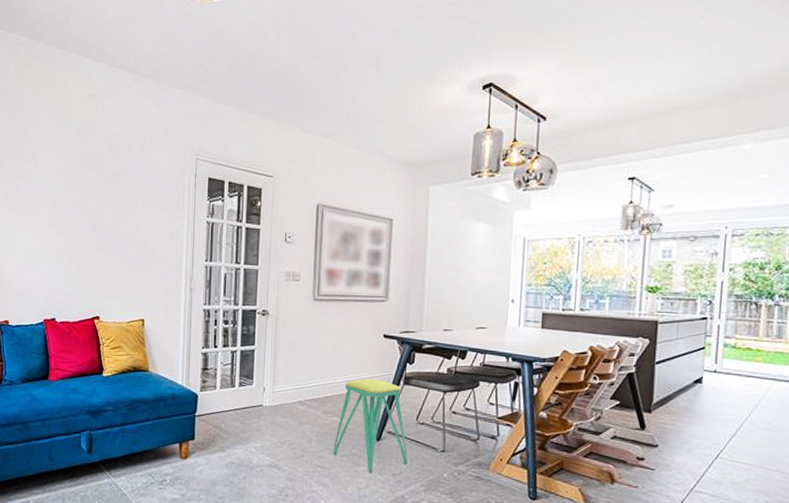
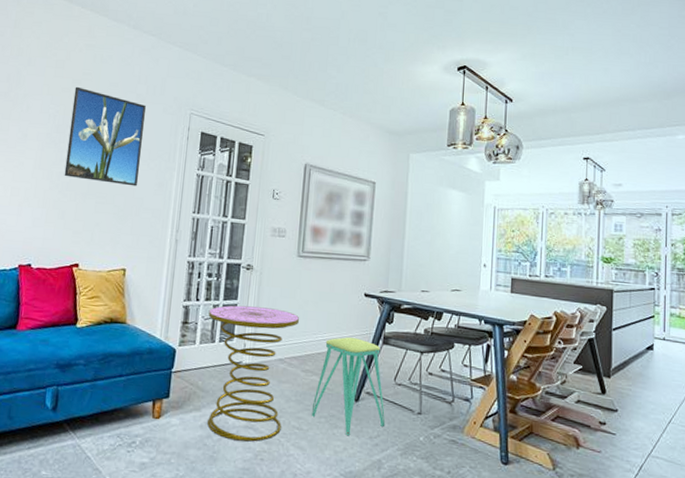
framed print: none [77,139,152,238] -> present [64,86,147,187]
side table: none [227,350,318,480] -> present [207,305,300,442]

